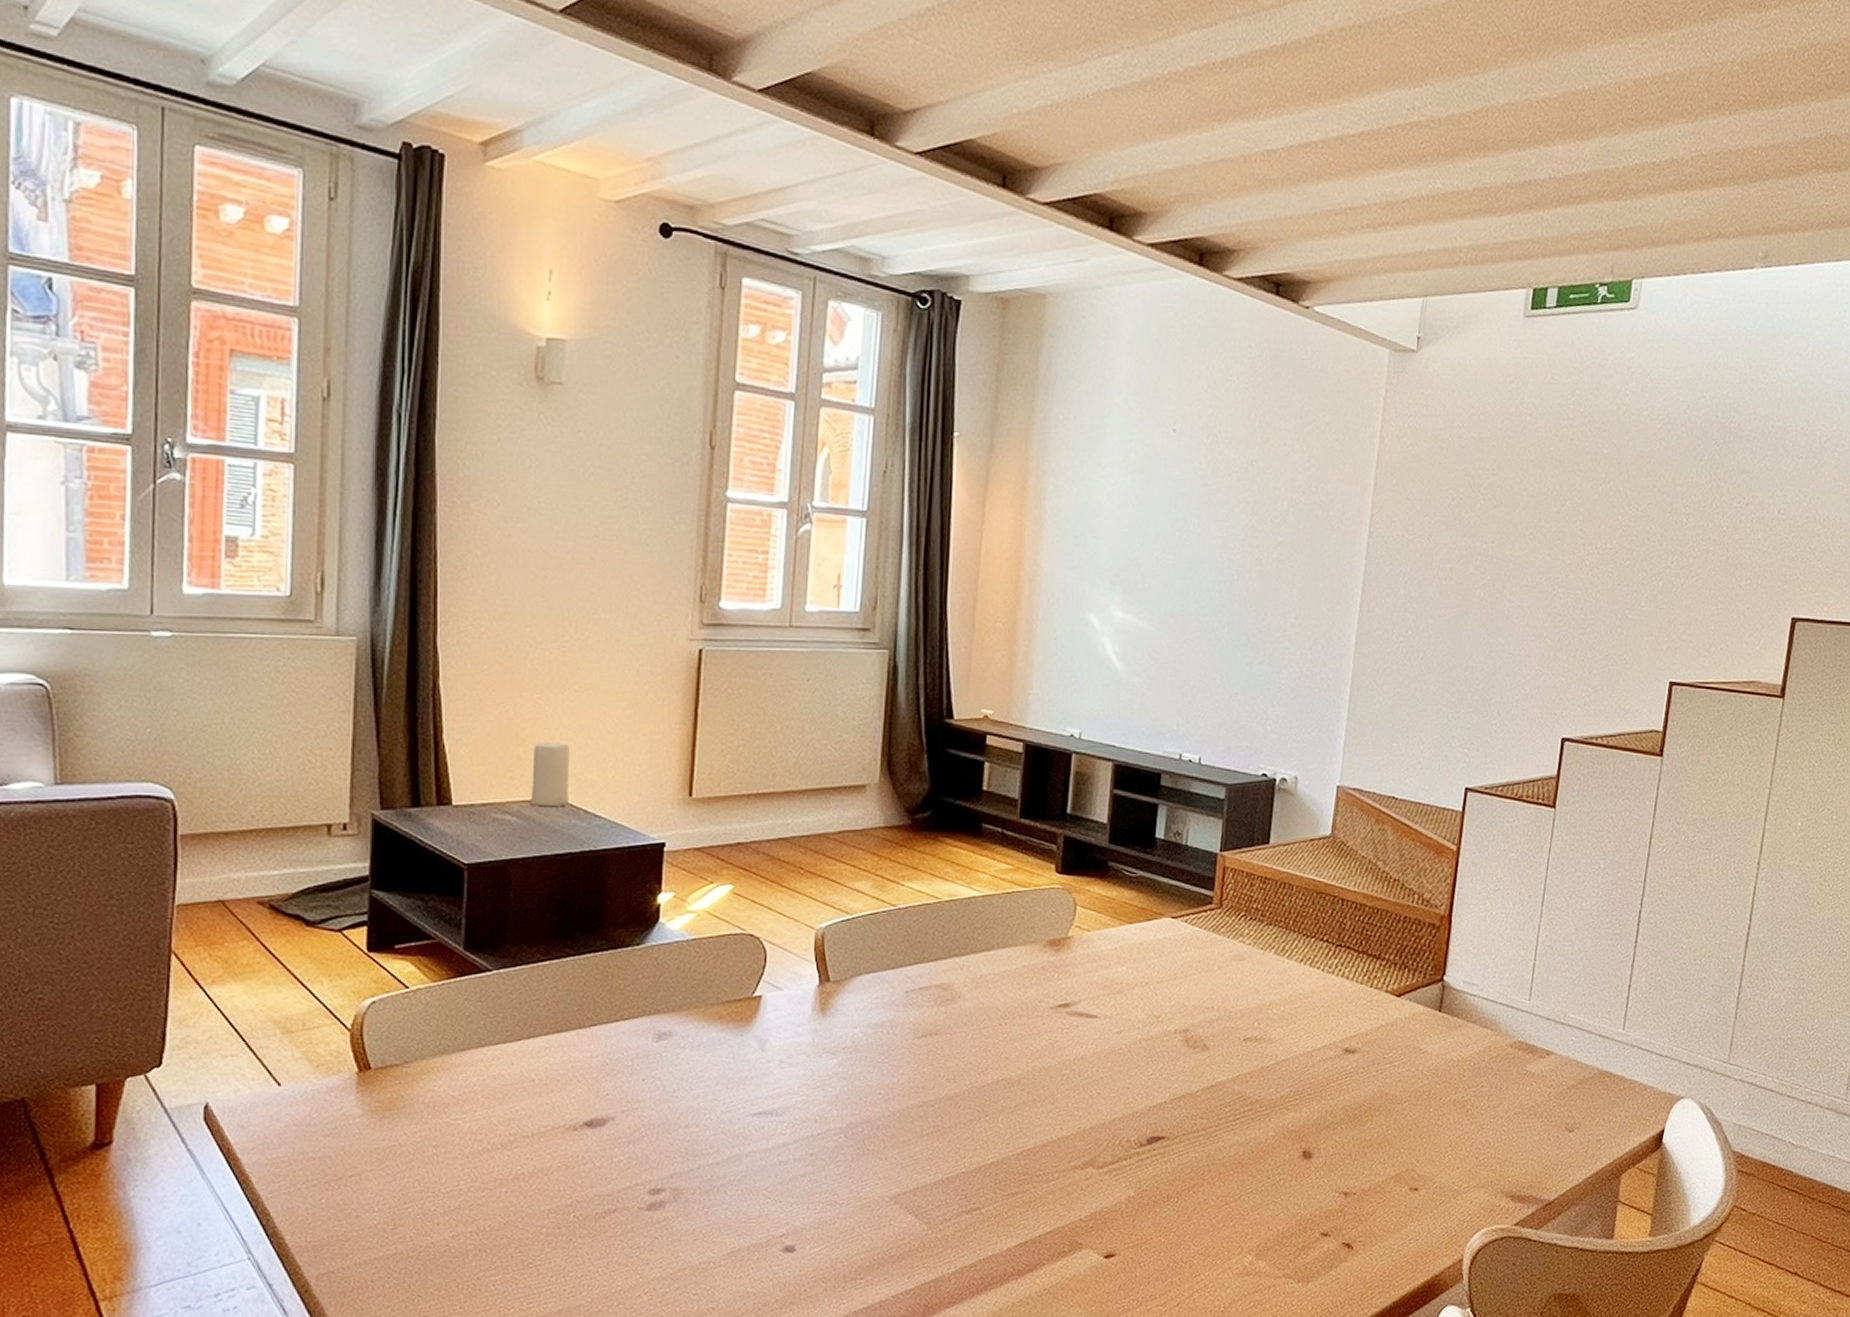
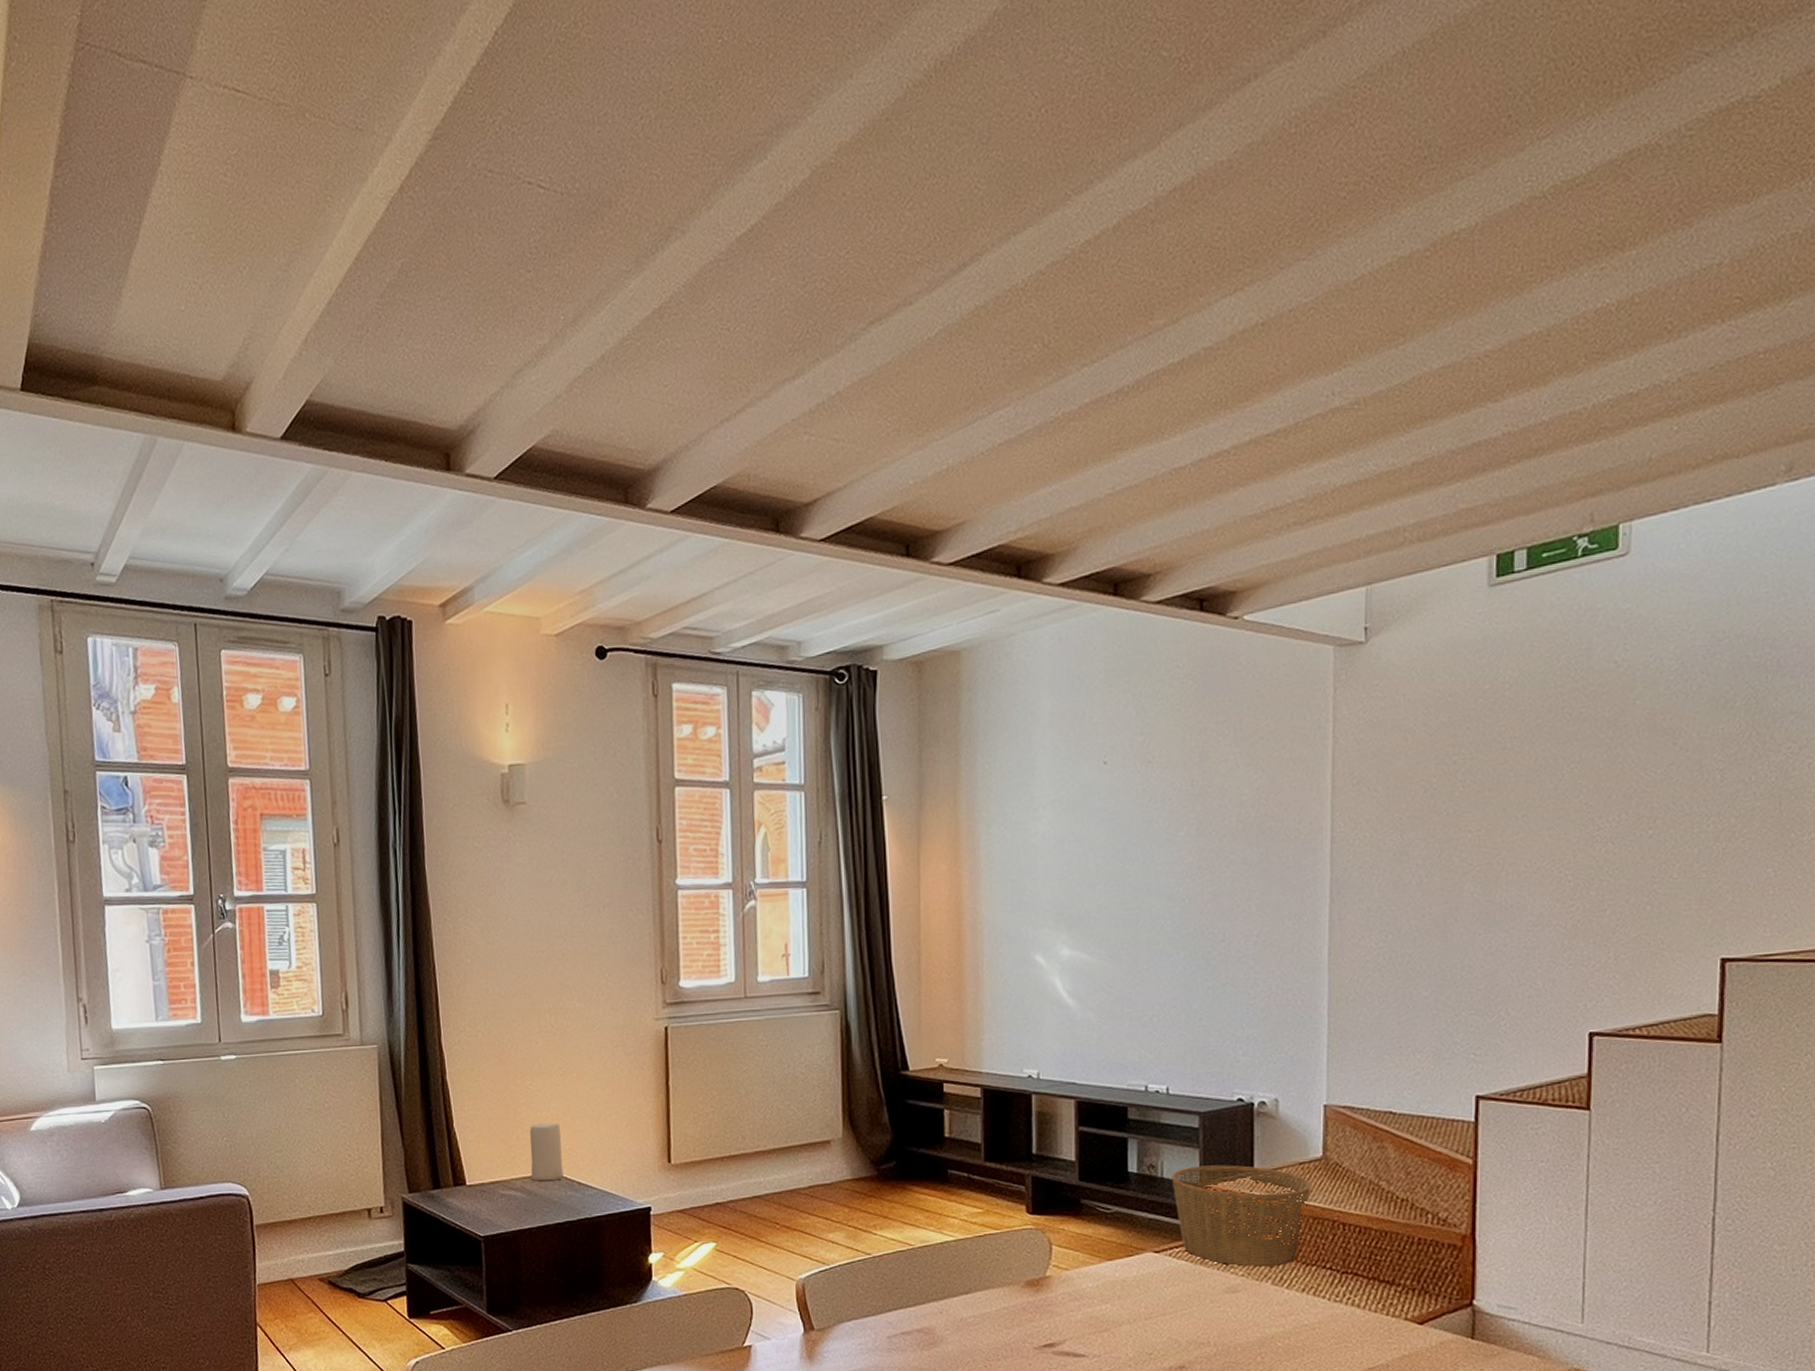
basket: none [1194,836,1319,936] -> present [1171,1165,1312,1267]

